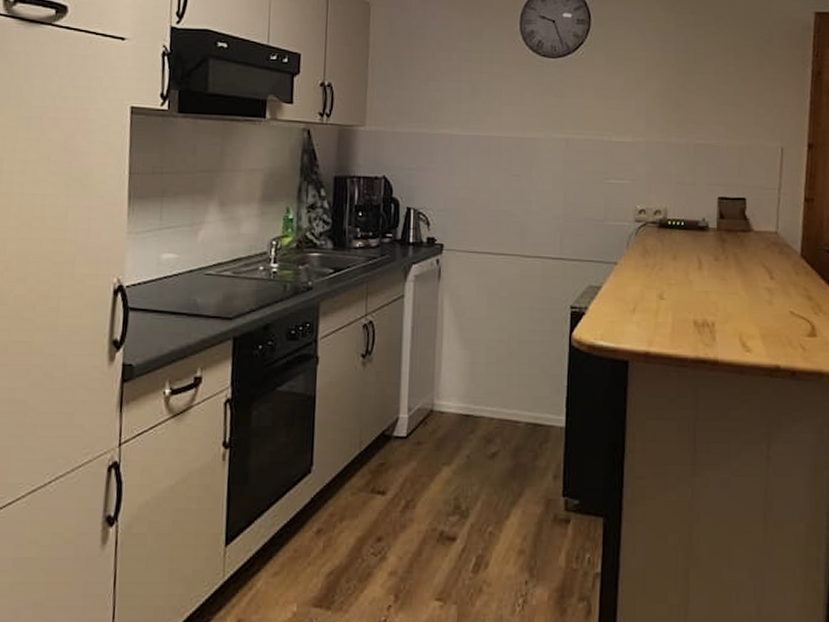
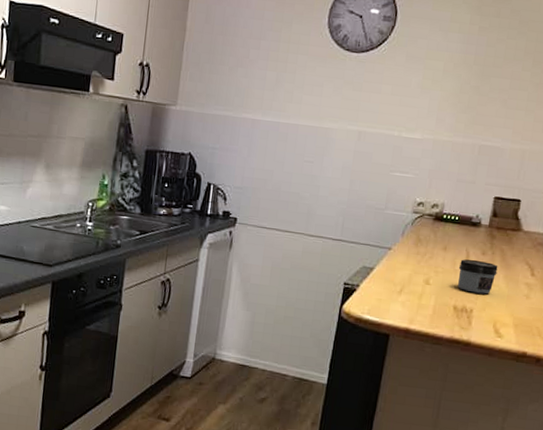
jar: none [692,267,734,304] -> present [458,259,498,294]

